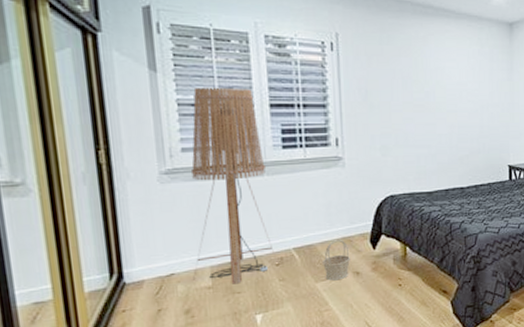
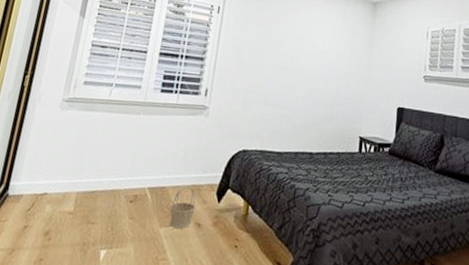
floor lamp: present [190,87,278,284] -> none [60,33,149,215]

